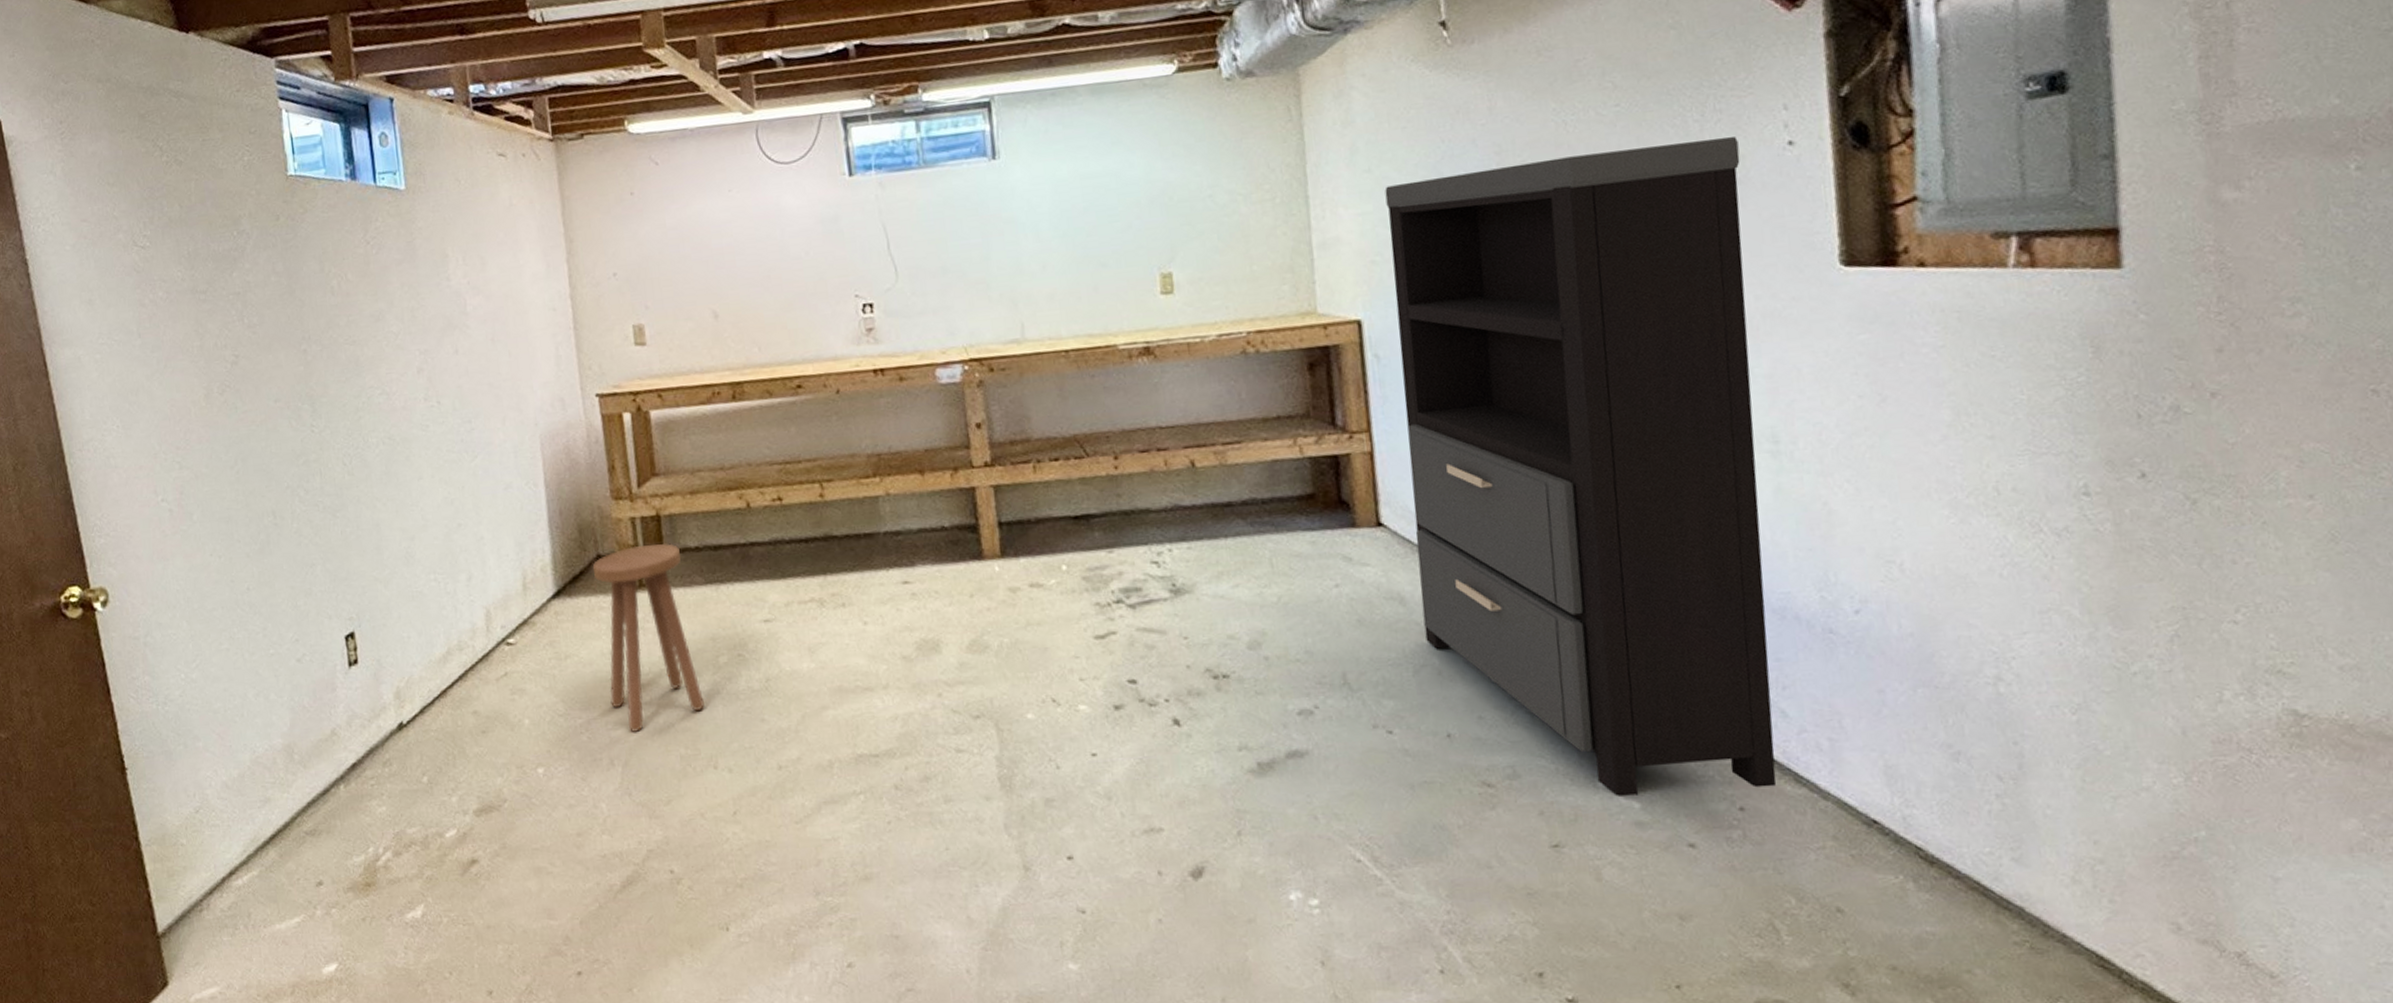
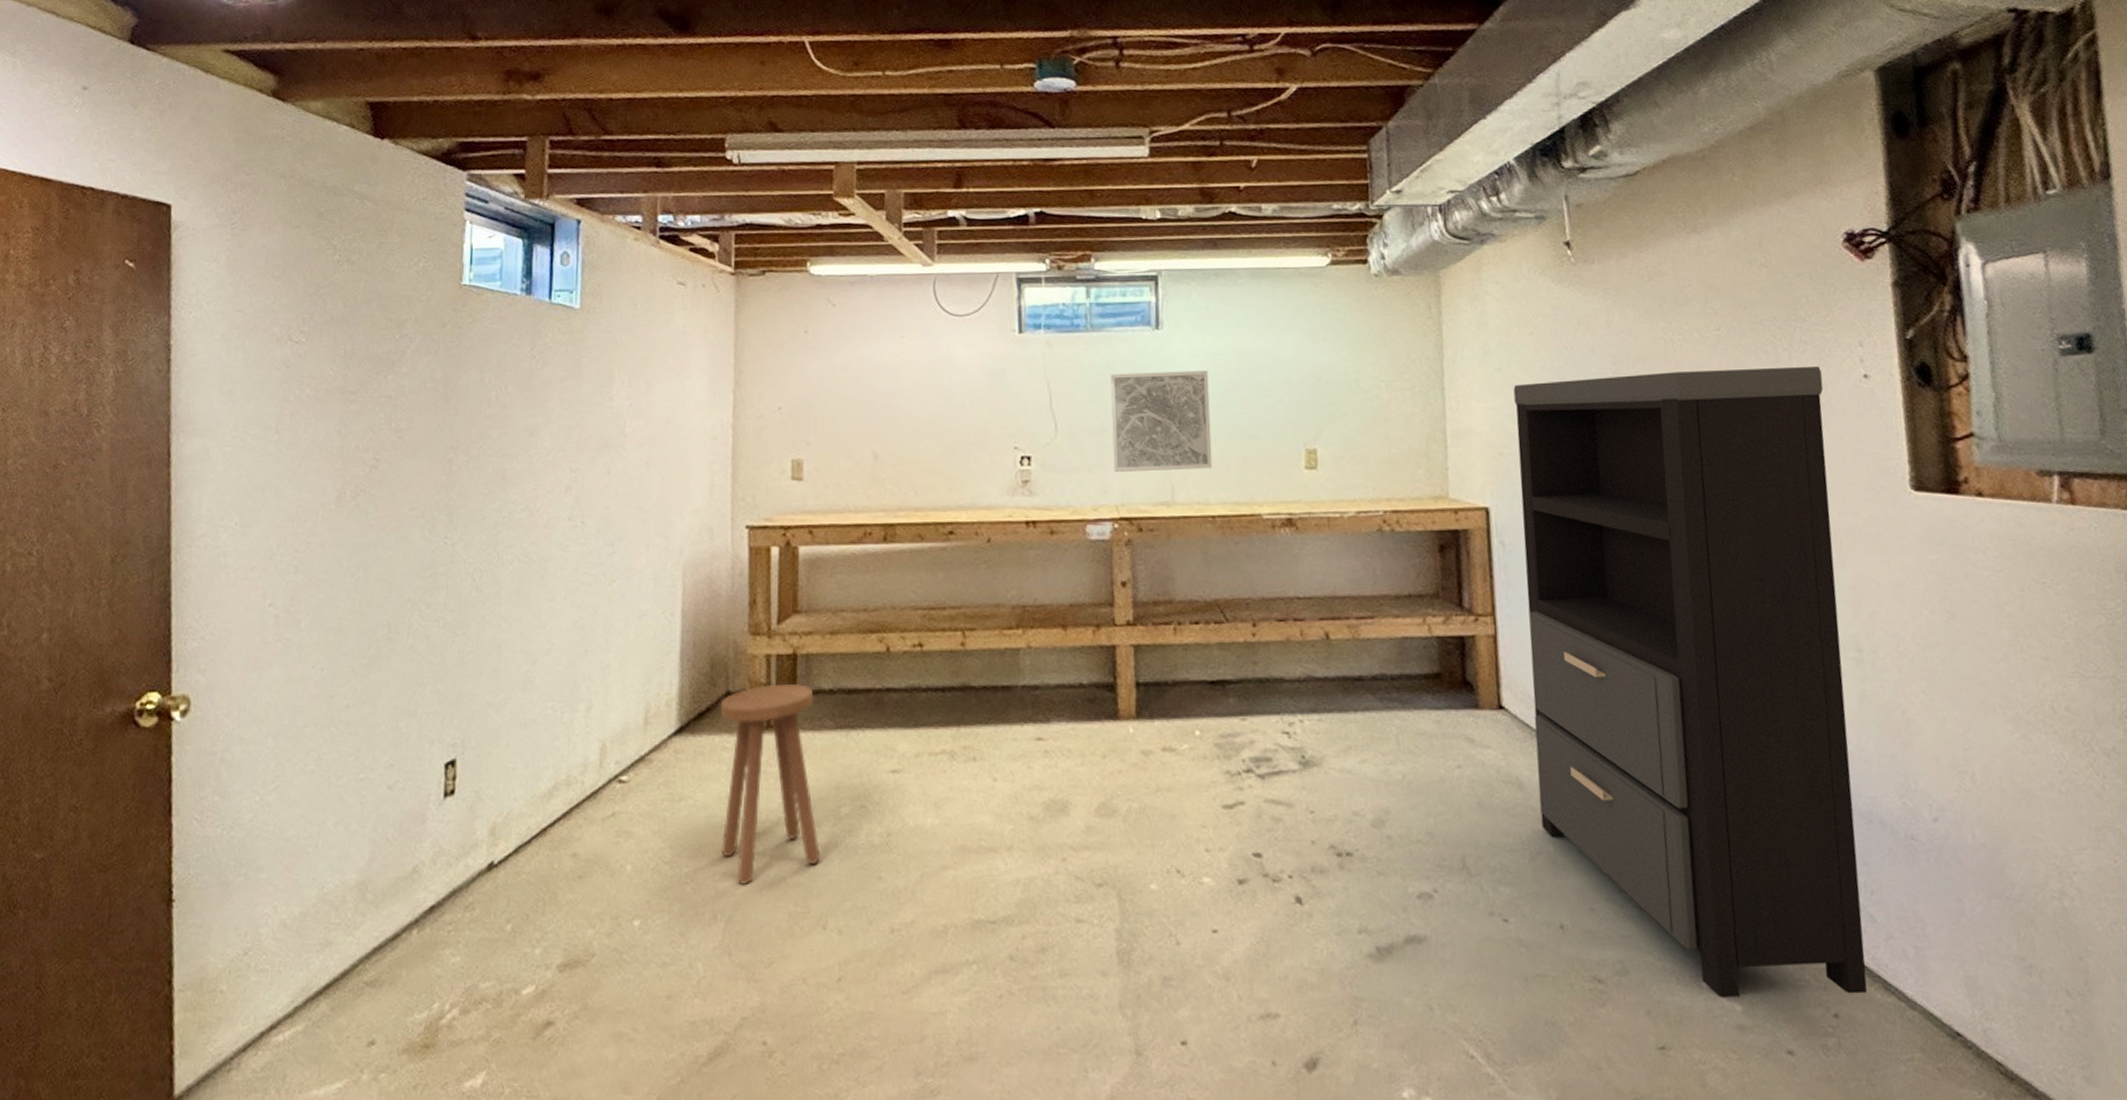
wall art: none [948,198,1062,313] -> present [1110,370,1213,472]

